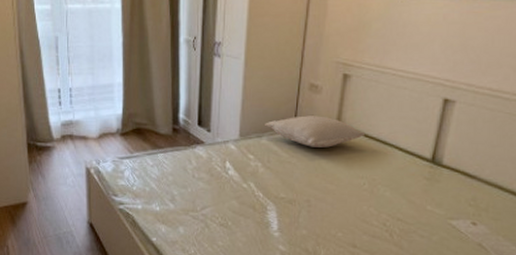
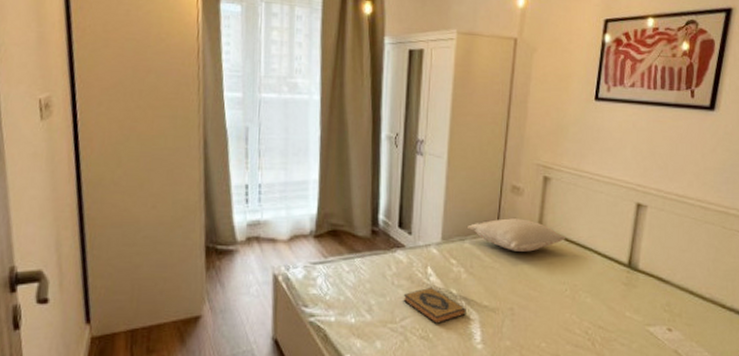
hardback book: none [203,179,264,213] -> present [403,287,466,324]

